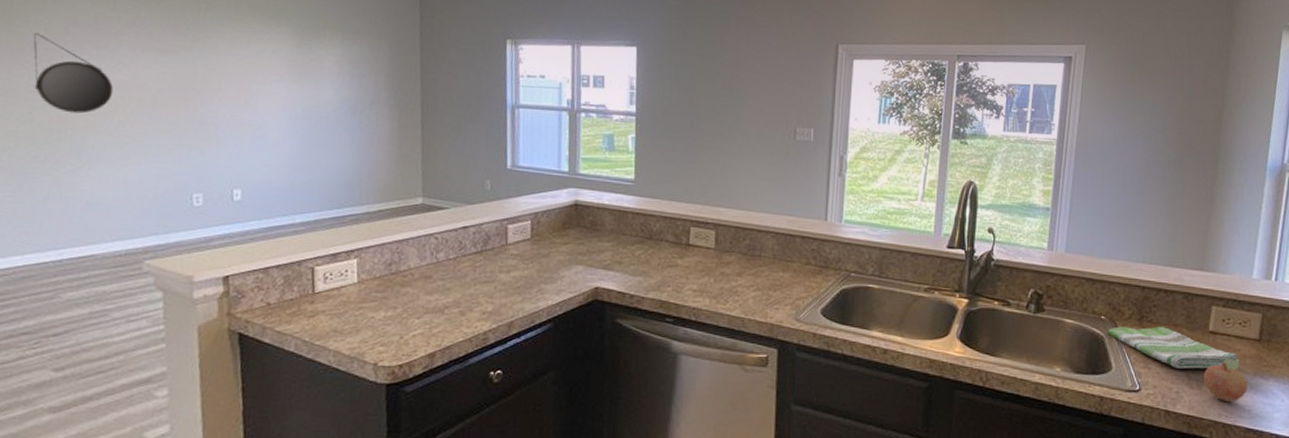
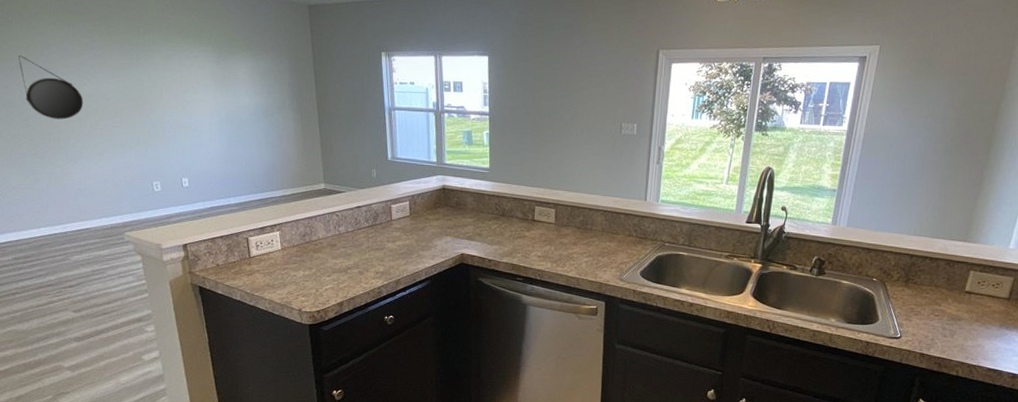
dish towel: present [1107,326,1240,369] -> none [877,287,989,322]
fruit: present [1204,359,1249,402] -> none [956,314,995,348]

